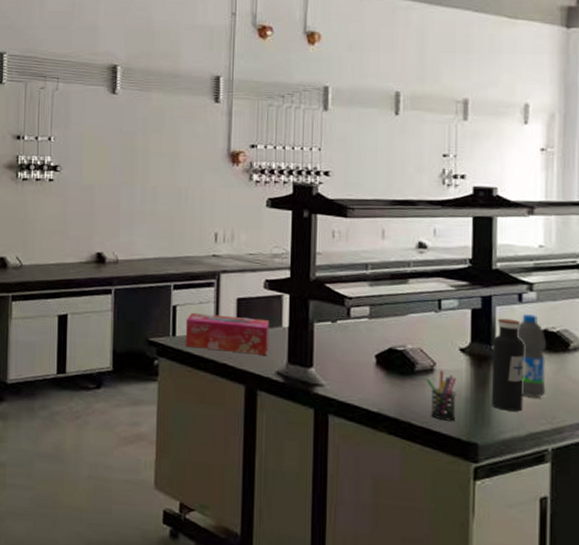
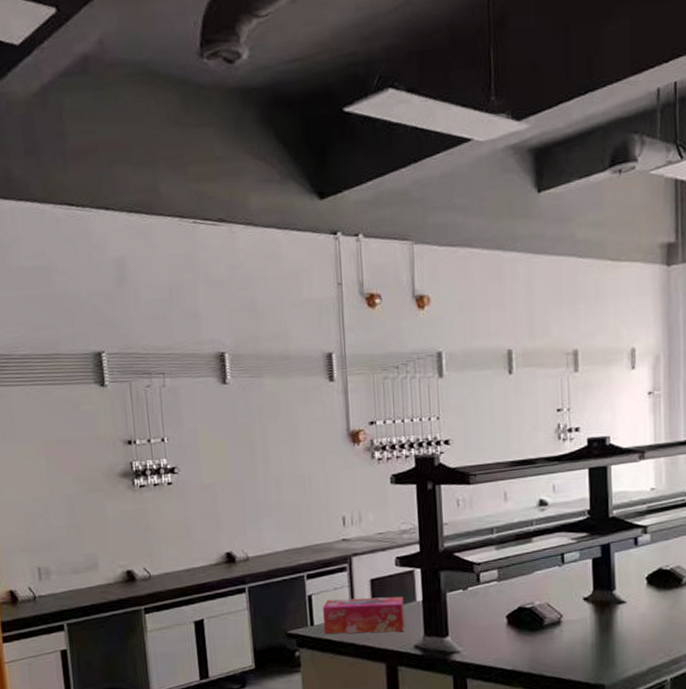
pen holder: present [425,370,457,421] -> none [553,621,584,668]
water bottle: present [491,318,524,412] -> none [612,563,643,650]
water bottle: present [517,314,547,398] -> none [635,556,663,635]

